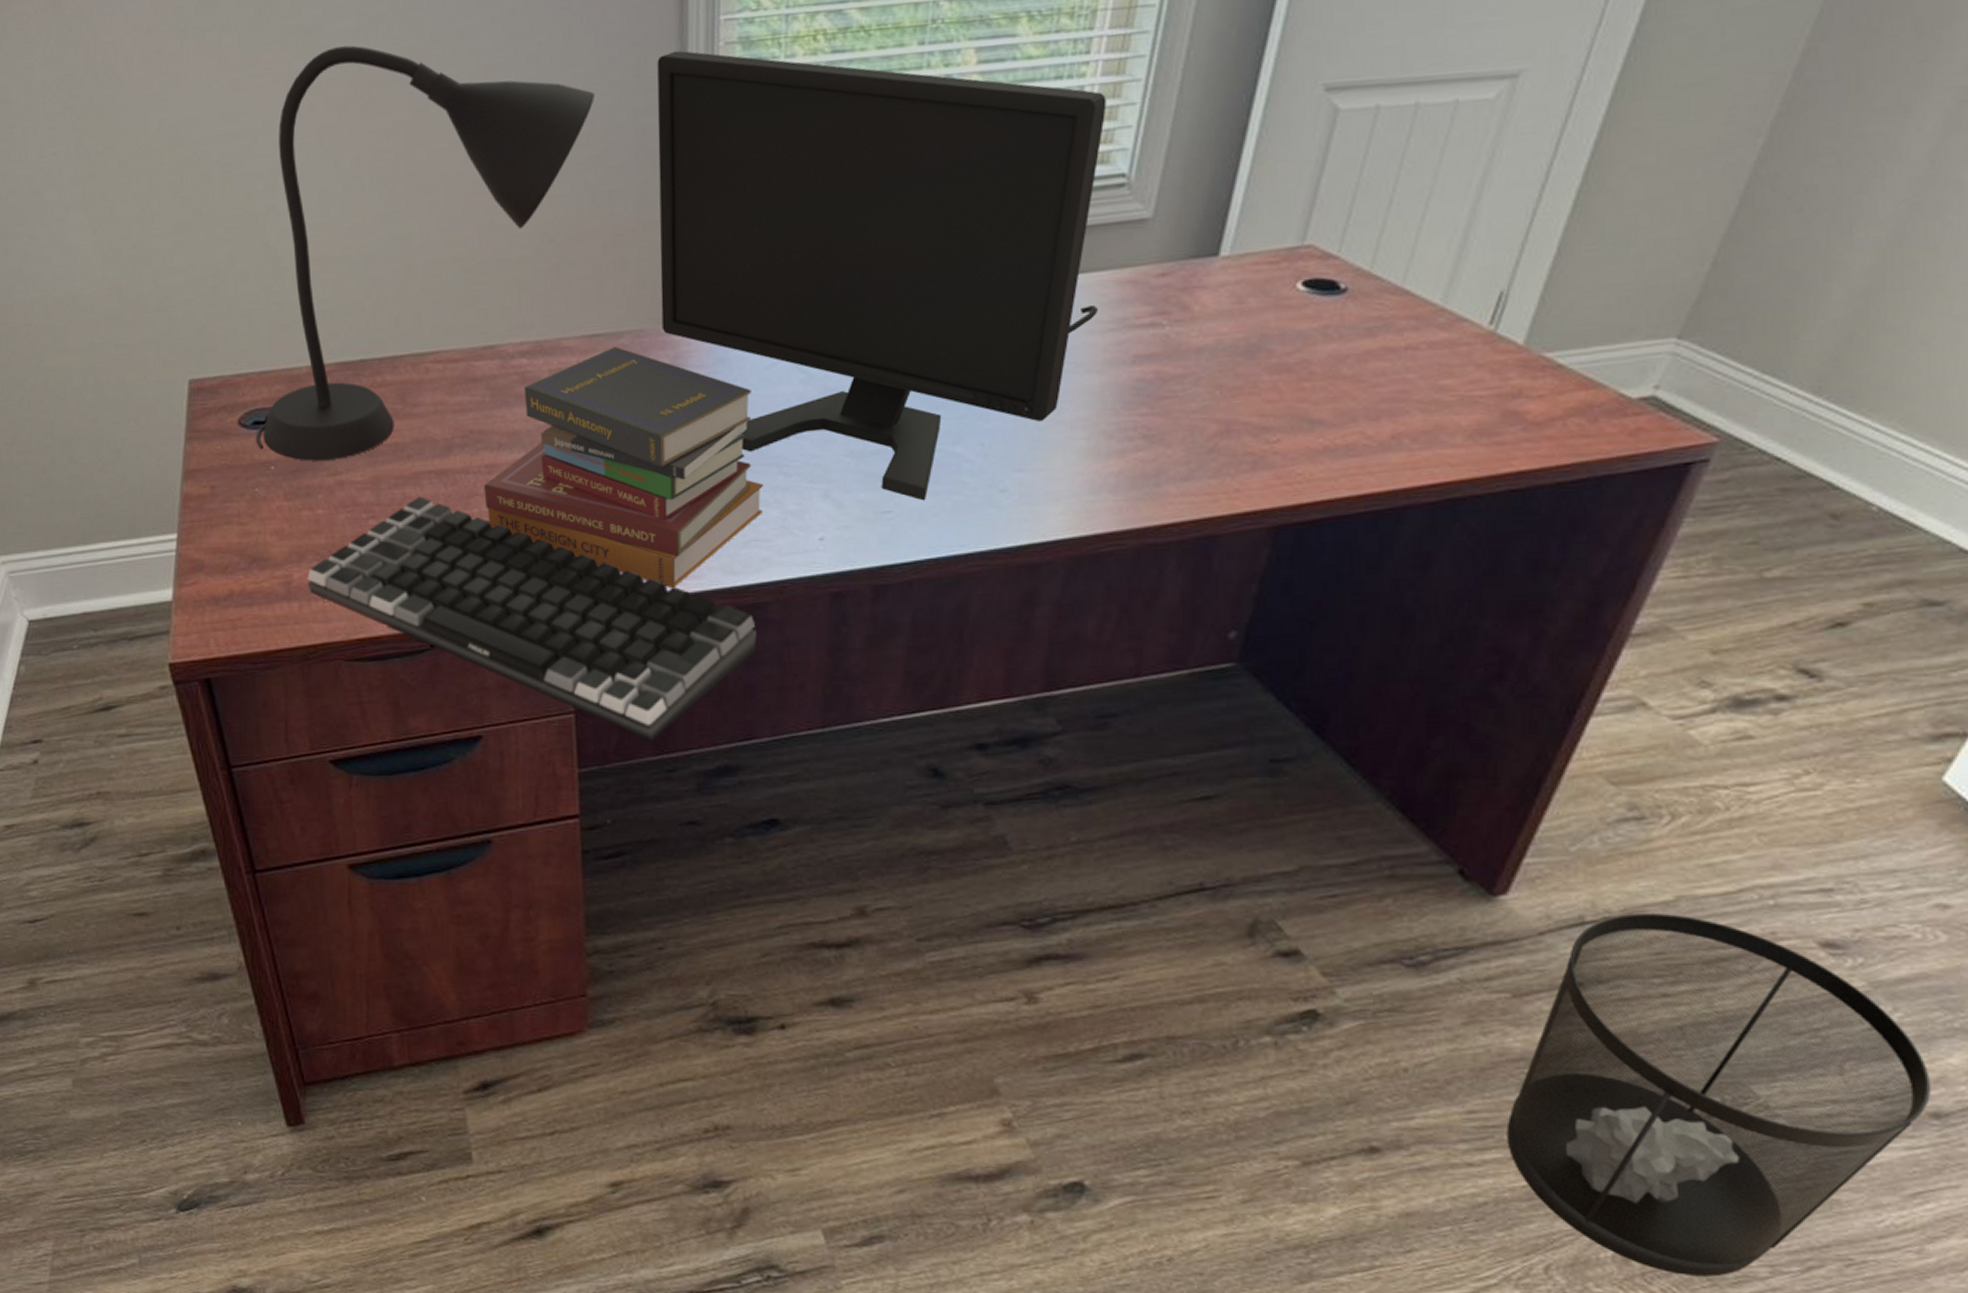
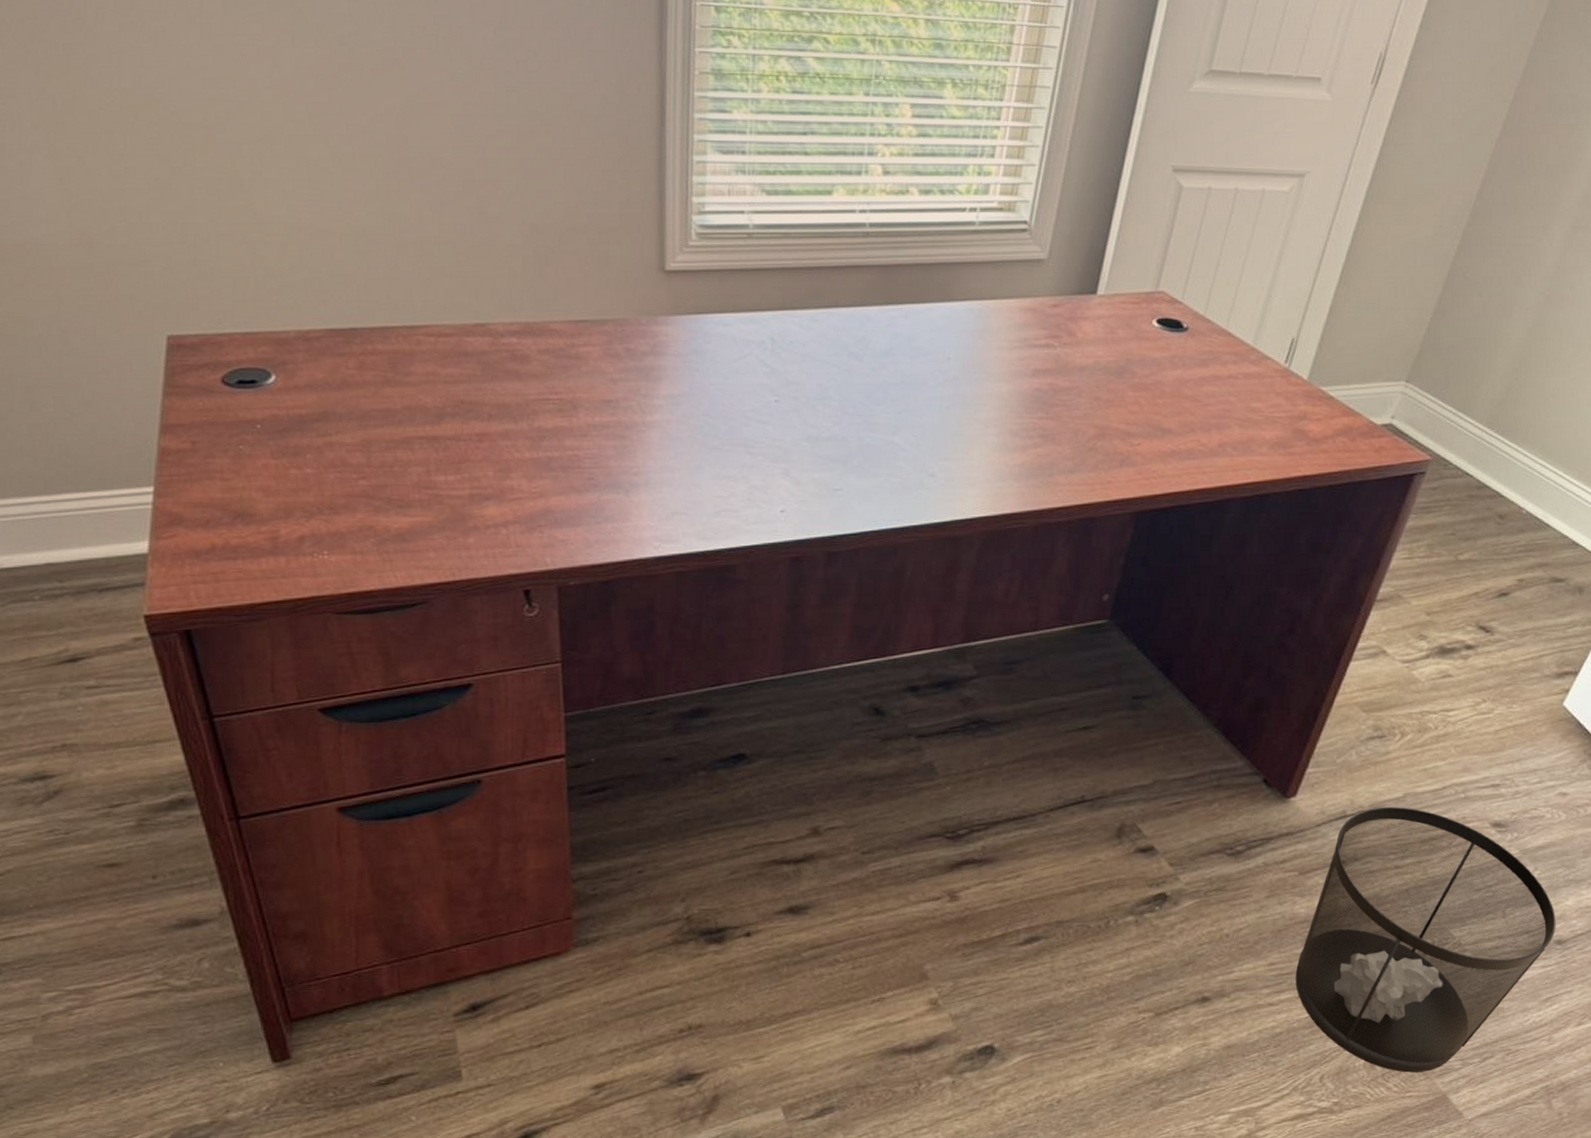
desk lamp: present [256,45,594,461] -> none [240,28,581,422]
computer keyboard: present [307,496,758,741] -> none [295,460,727,687]
books: present [484,346,763,589] -> none [474,333,732,551]
computer monitor: present [657,50,1107,500] -> none [639,73,1013,481]

